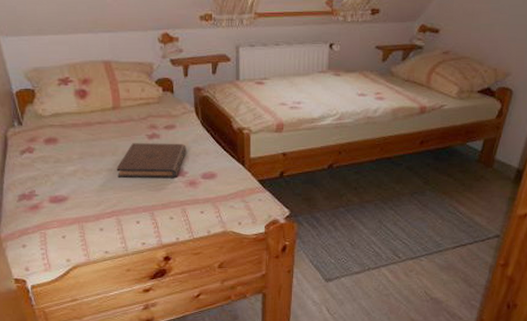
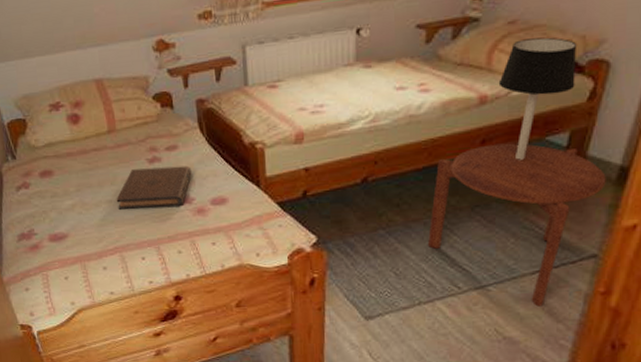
side table: none [376,145,507,274] -> present [427,143,606,307]
table lamp: none [434,66,491,159] -> present [498,37,578,160]

